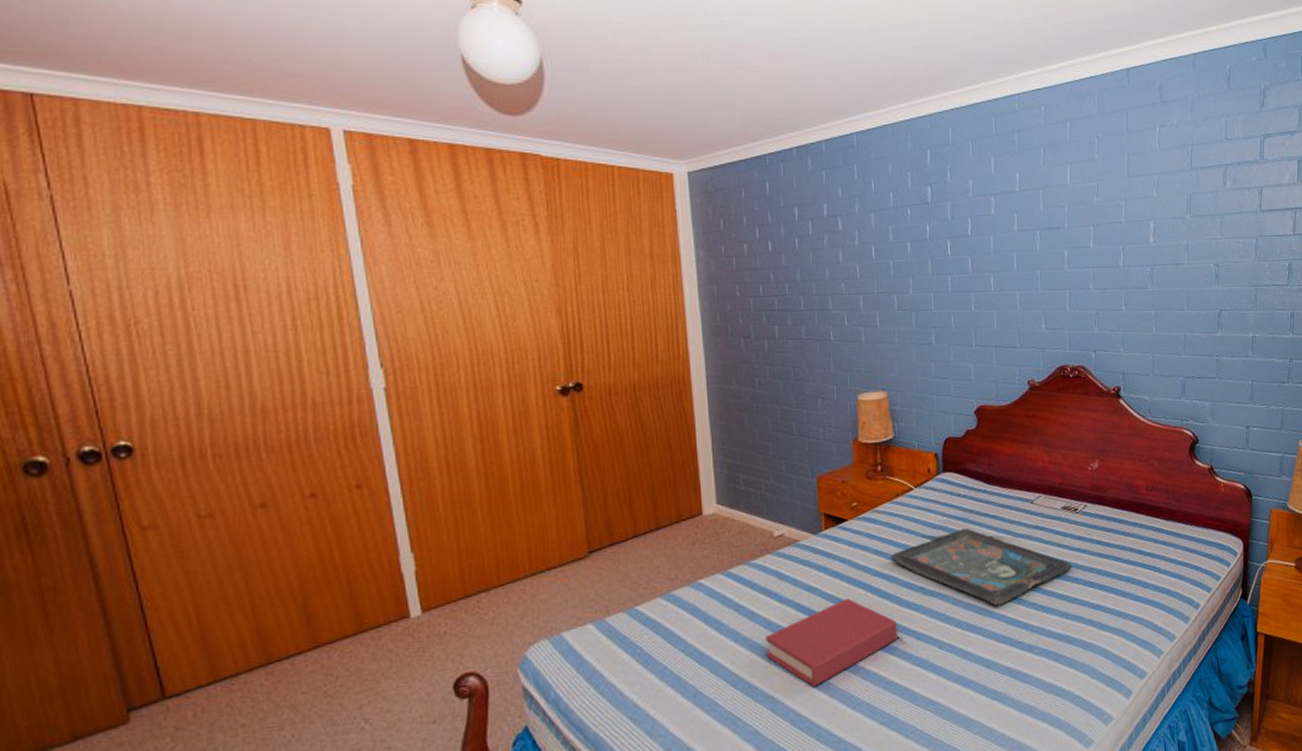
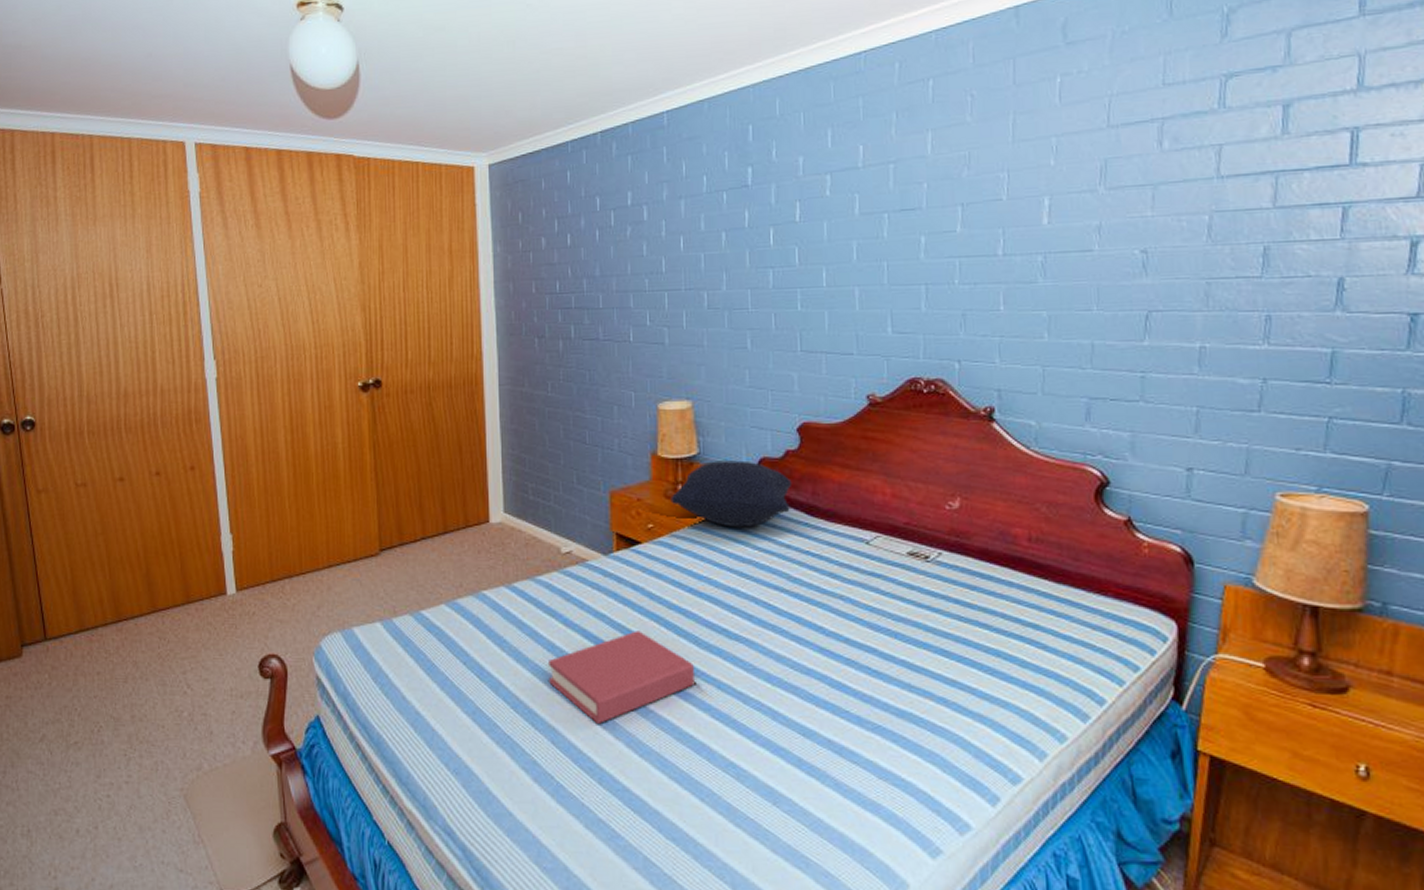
pillow: none [871,441,973,500] -> present [670,460,792,528]
decorative tray: present [890,528,1073,606] -> none [689,565,920,663]

